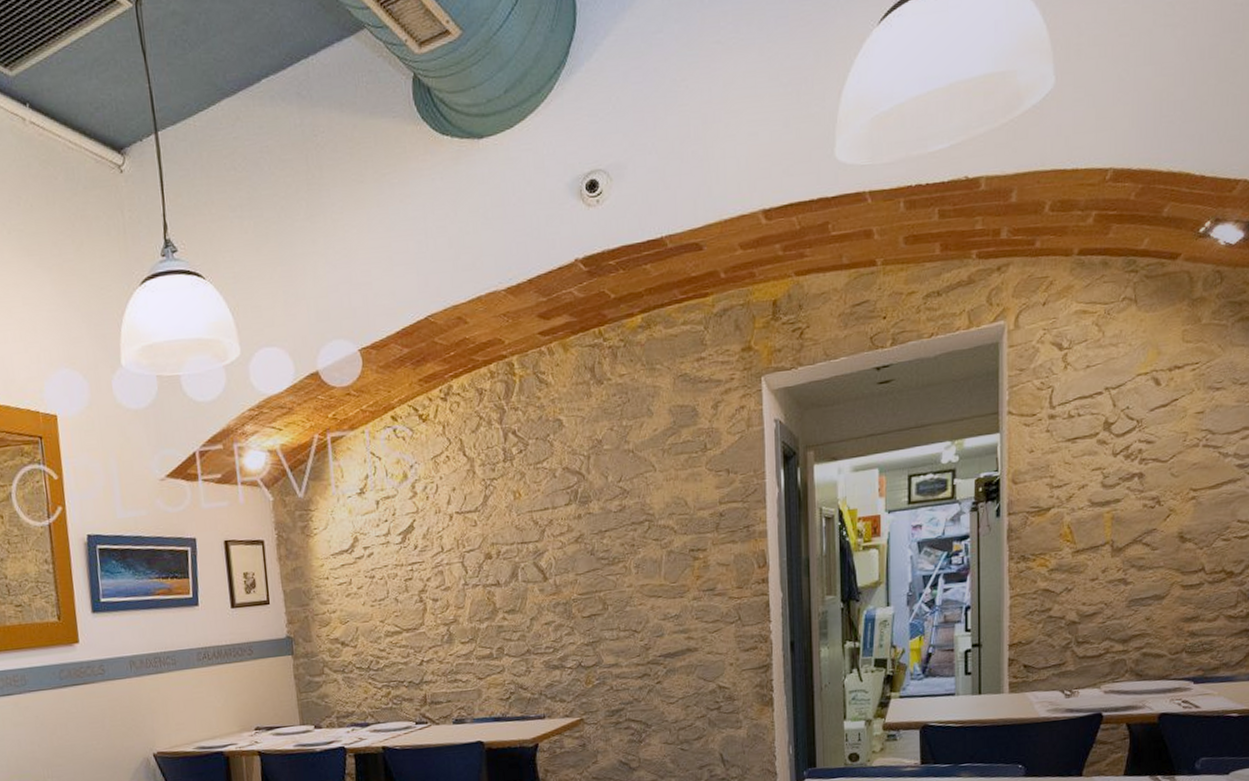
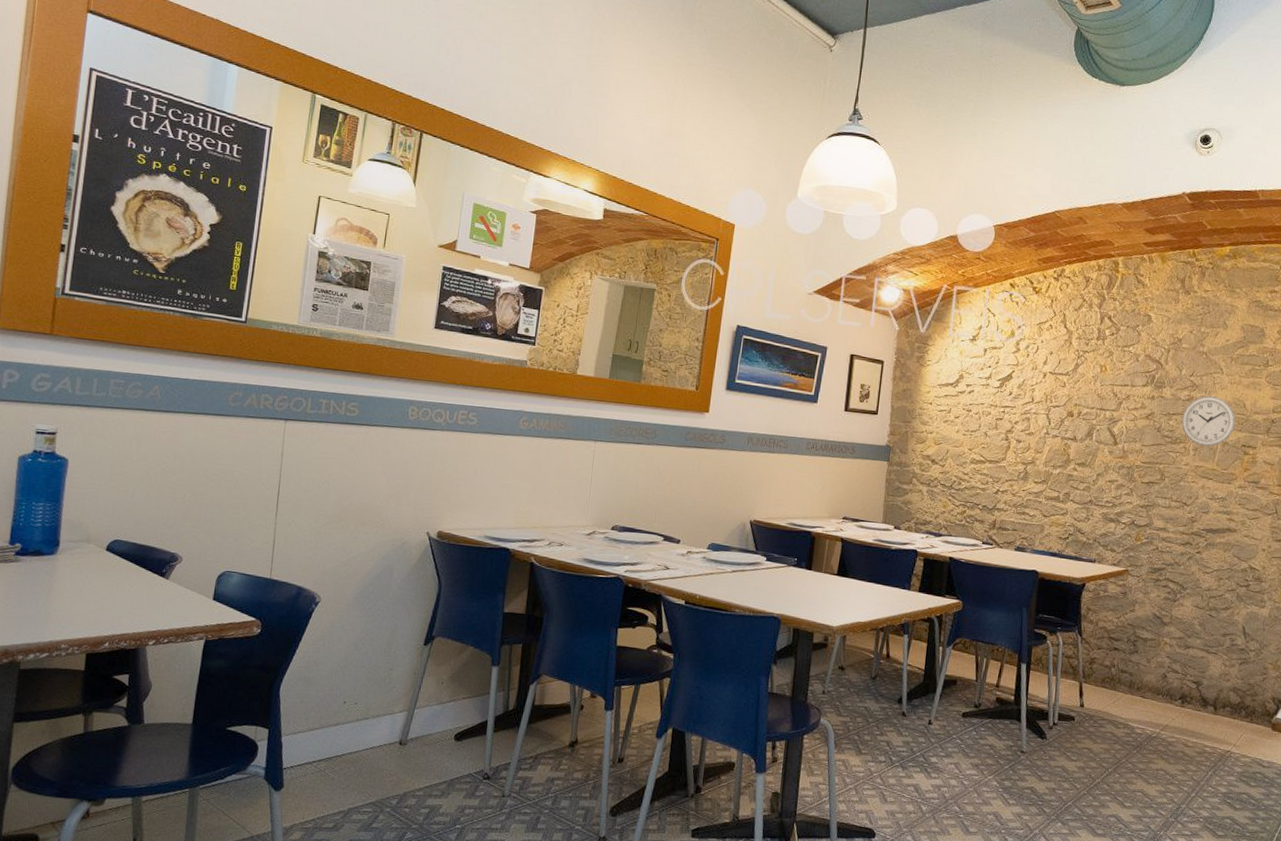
wall clock: none [616,499,678,561] -> present [1181,395,1236,447]

